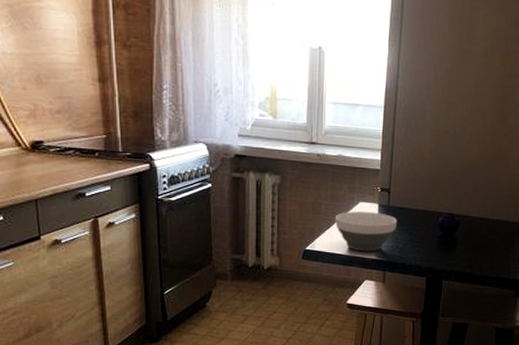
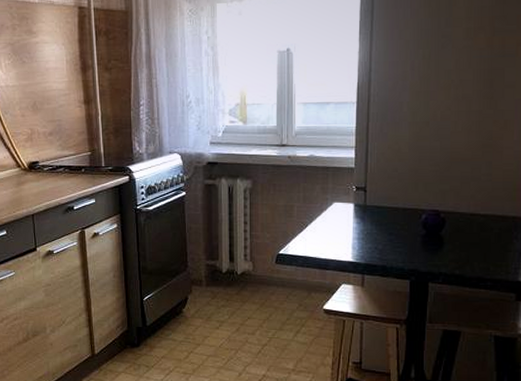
bowl: present [334,211,398,252] -> none [308,213,376,254]

